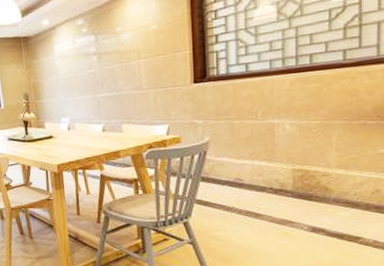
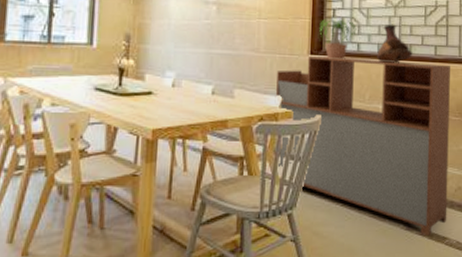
storage cabinet: none [161,68,365,237] -> present [276,55,450,237]
potted plant: none [200,42,248,84] -> present [318,18,360,59]
ceramic vessel: none [268,36,314,78] -> present [376,24,413,63]

